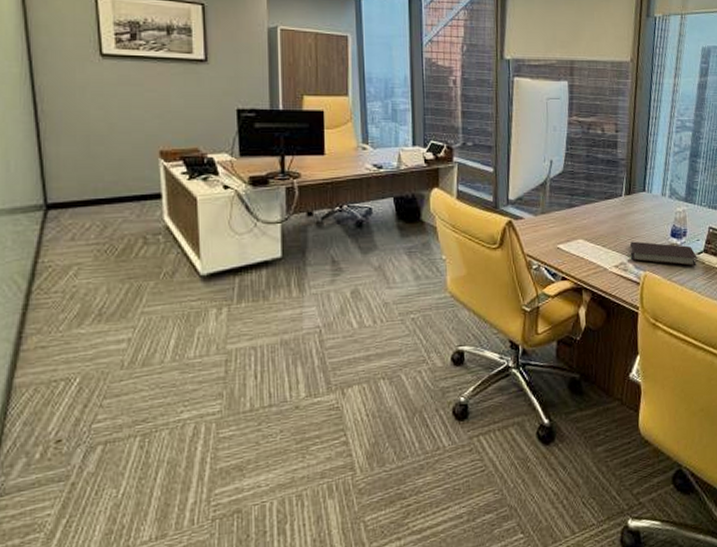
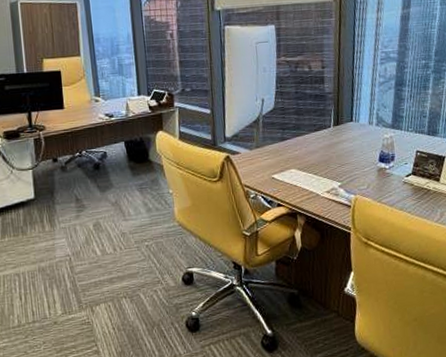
notebook: present [630,241,697,267] -> none [340,168,406,188]

